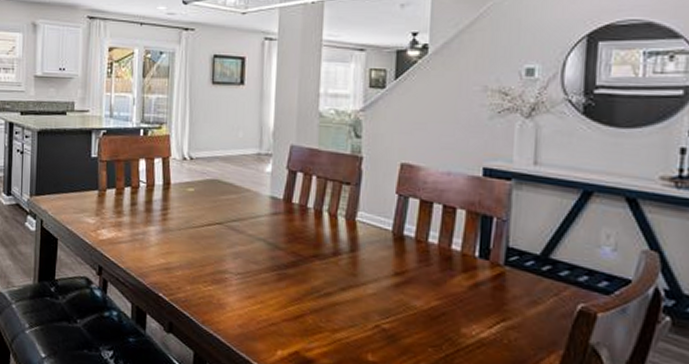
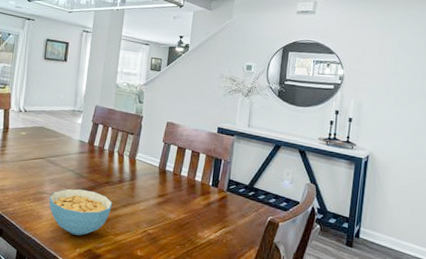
cereal bowl: none [233,265,326,332] -> present [49,189,113,236]

